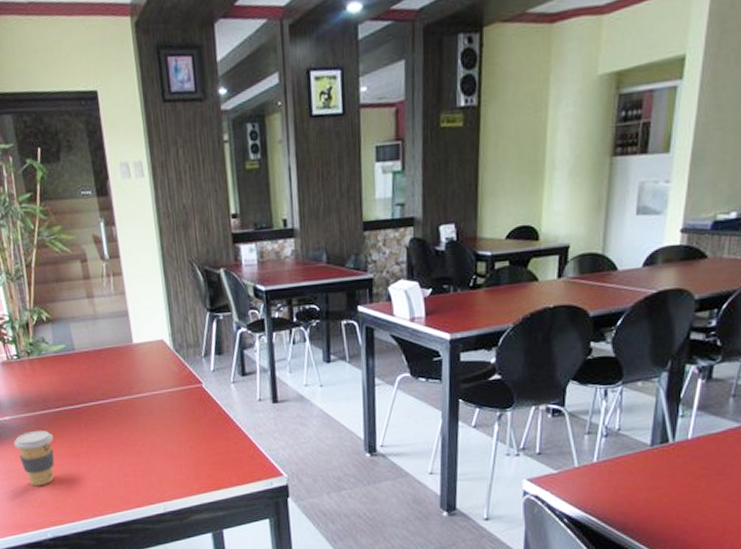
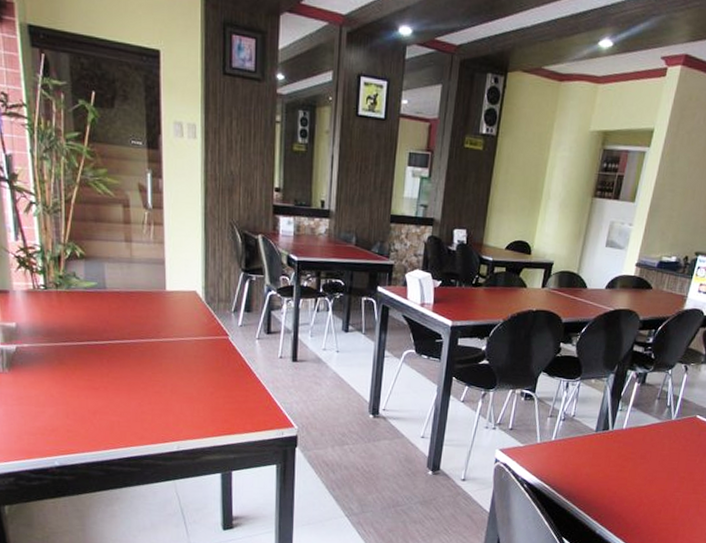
coffee cup: present [13,430,55,486] -> none [30,360,73,415]

